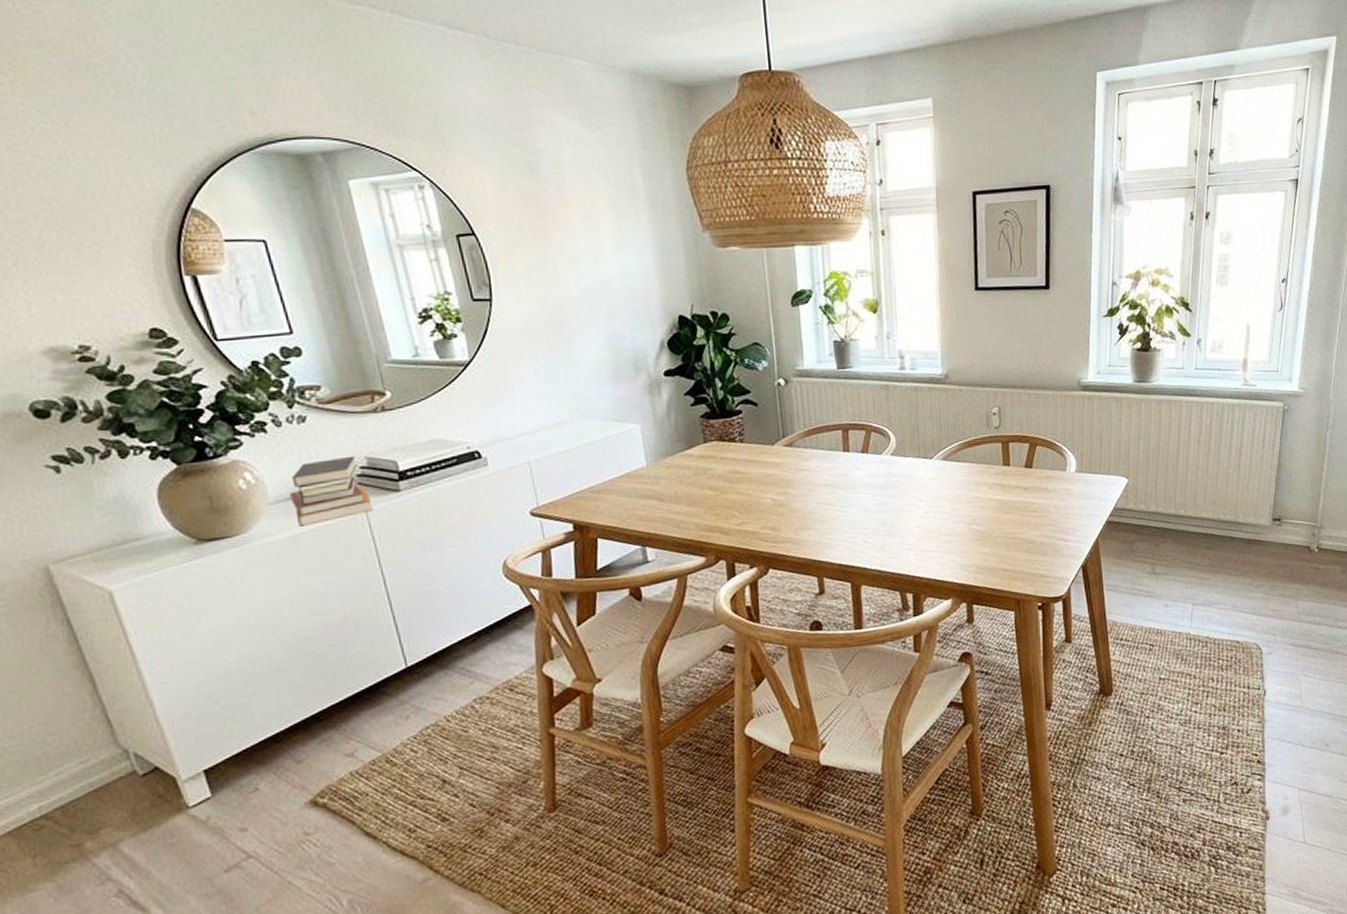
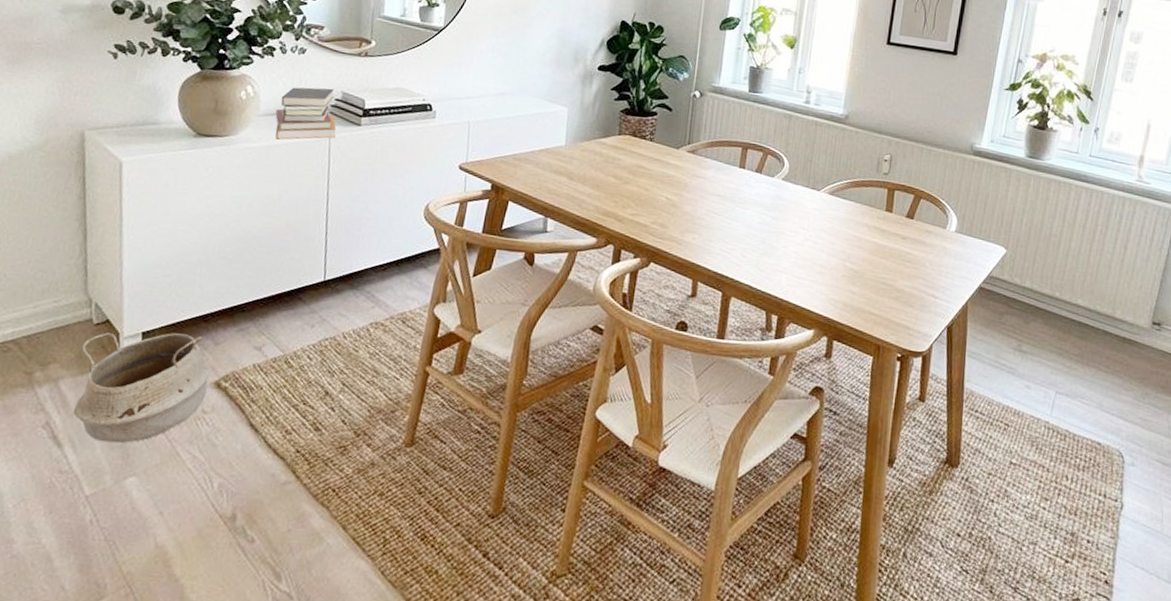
woven basket: none [133,759,303,894] -> present [74,333,212,444]

